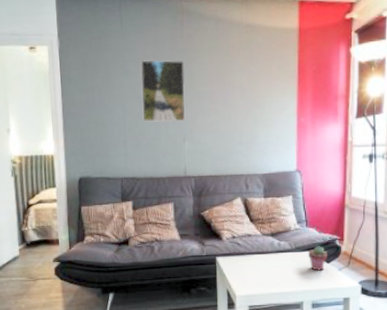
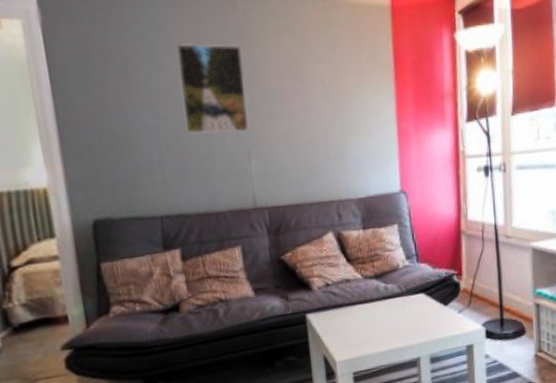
potted succulent: present [308,246,327,271] -> none [421,285,445,316]

